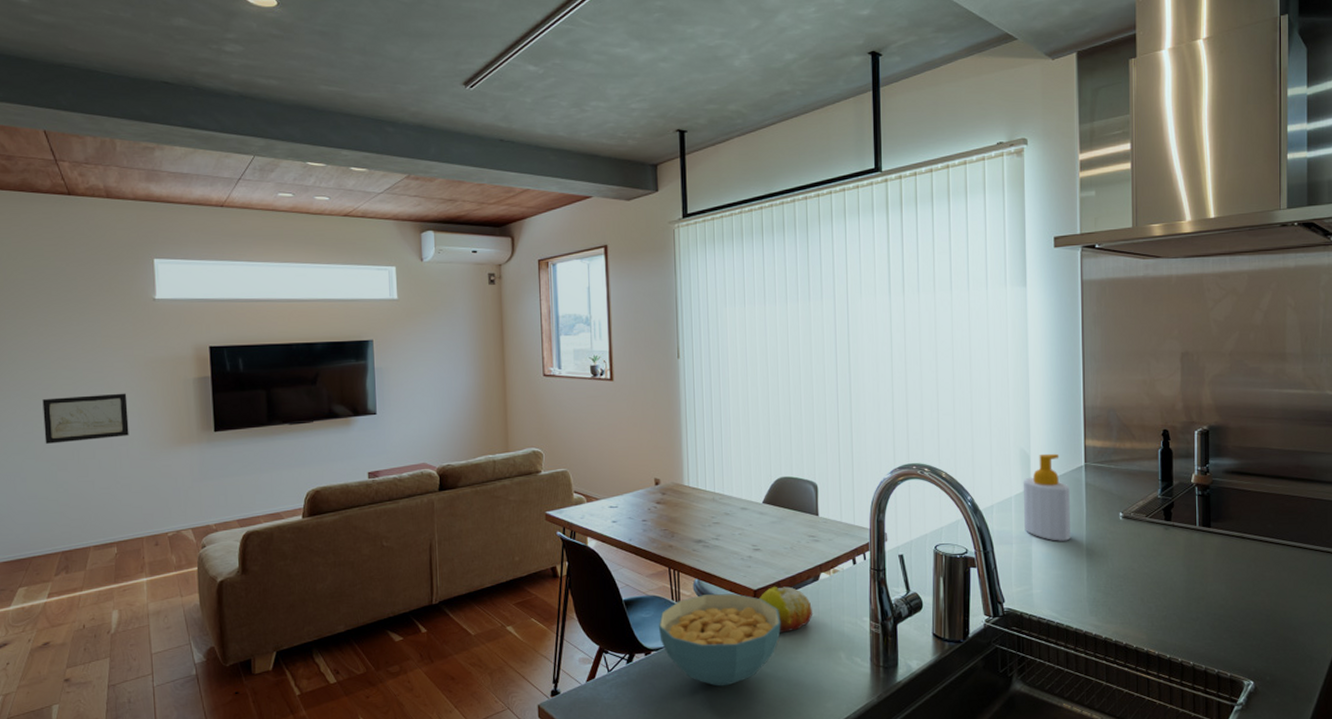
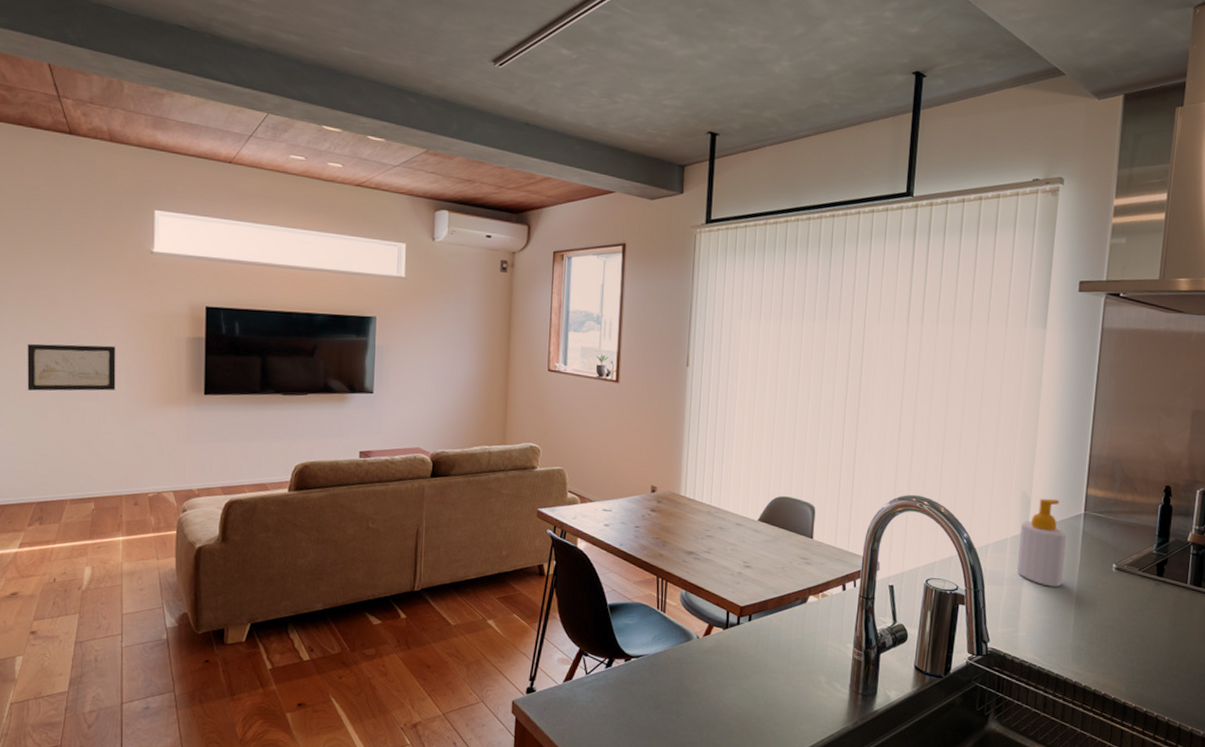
cereal bowl: present [658,593,781,686] -> none [640,606,764,699]
fruit: present [759,586,813,633] -> none [745,604,798,652]

